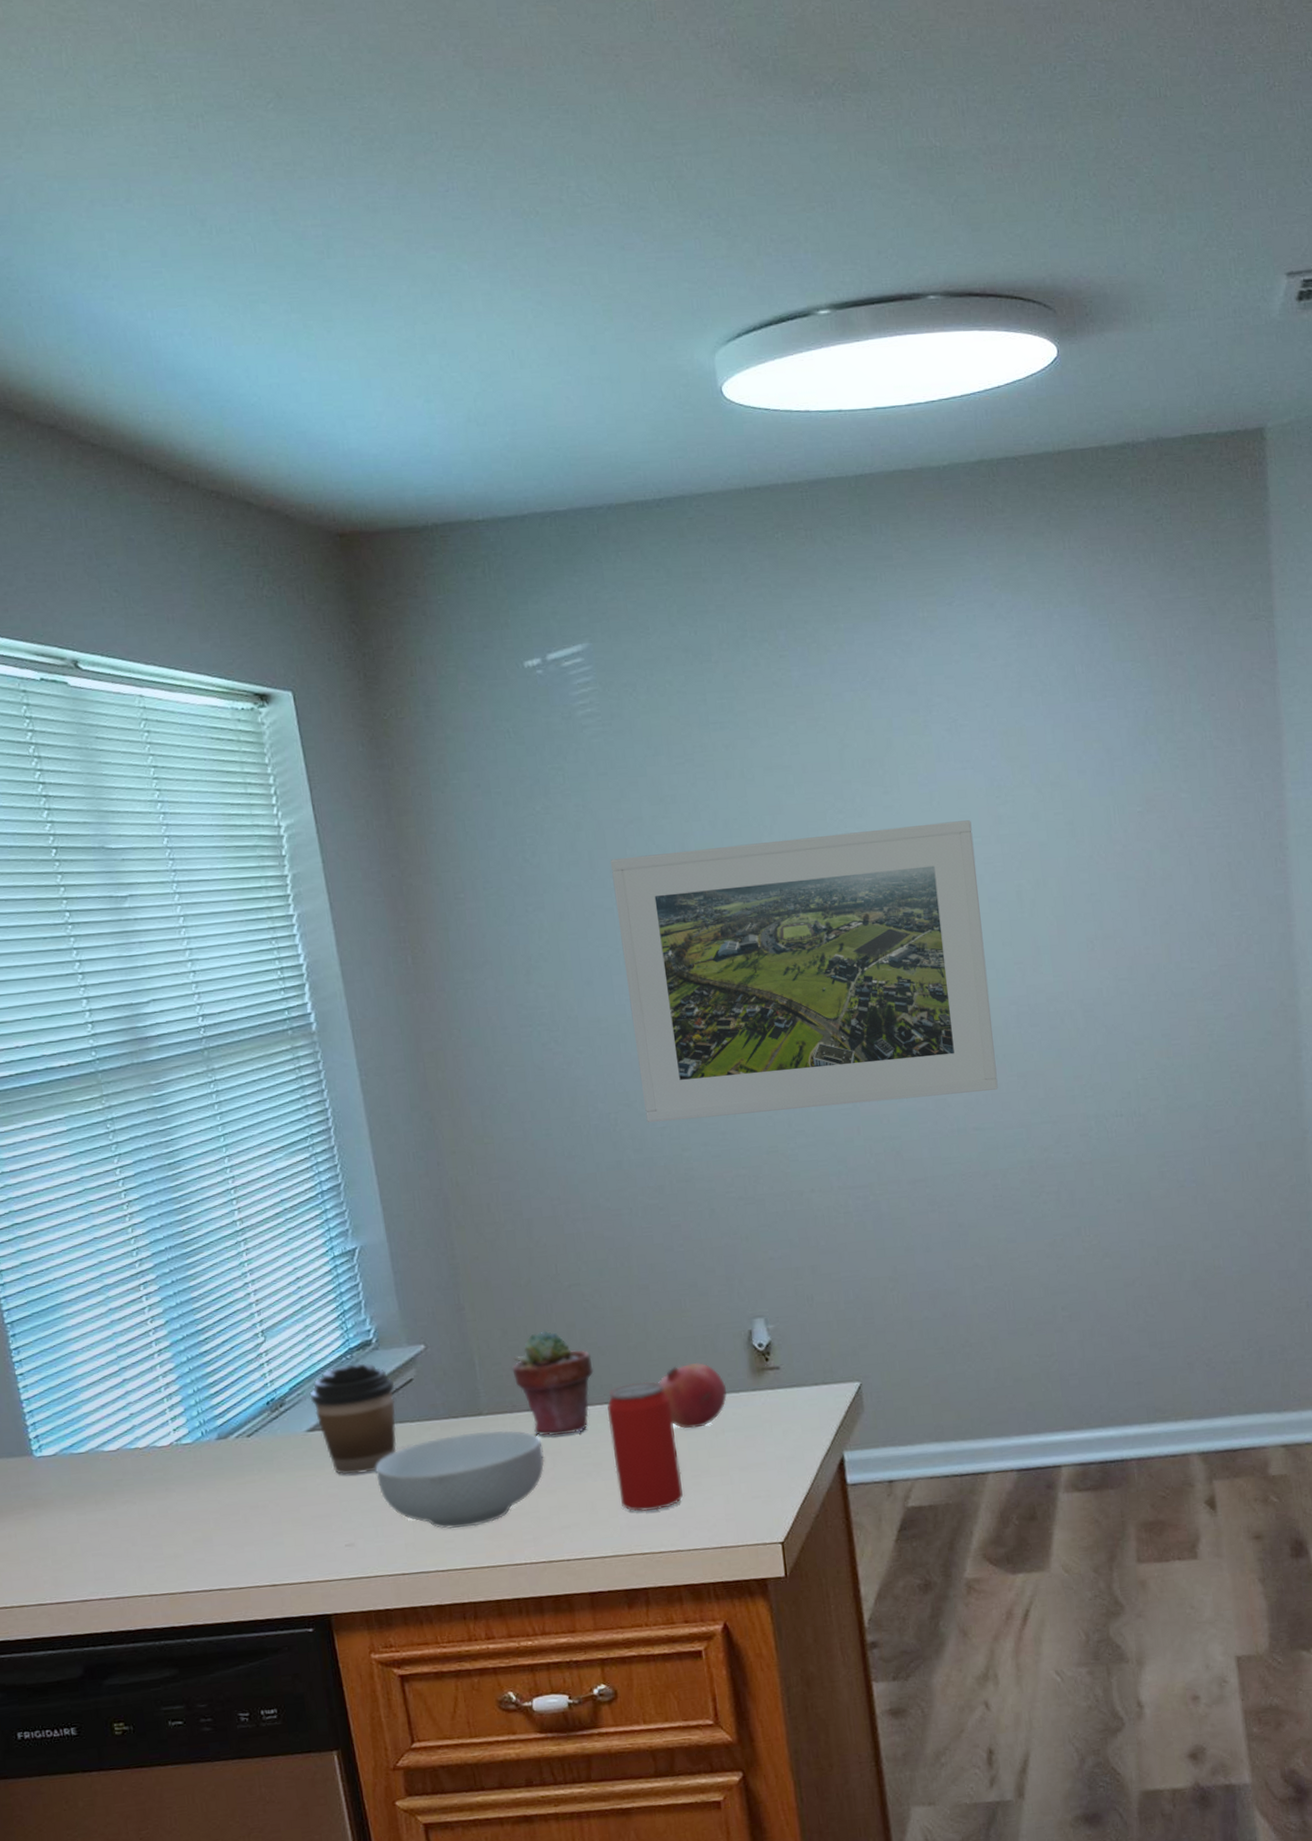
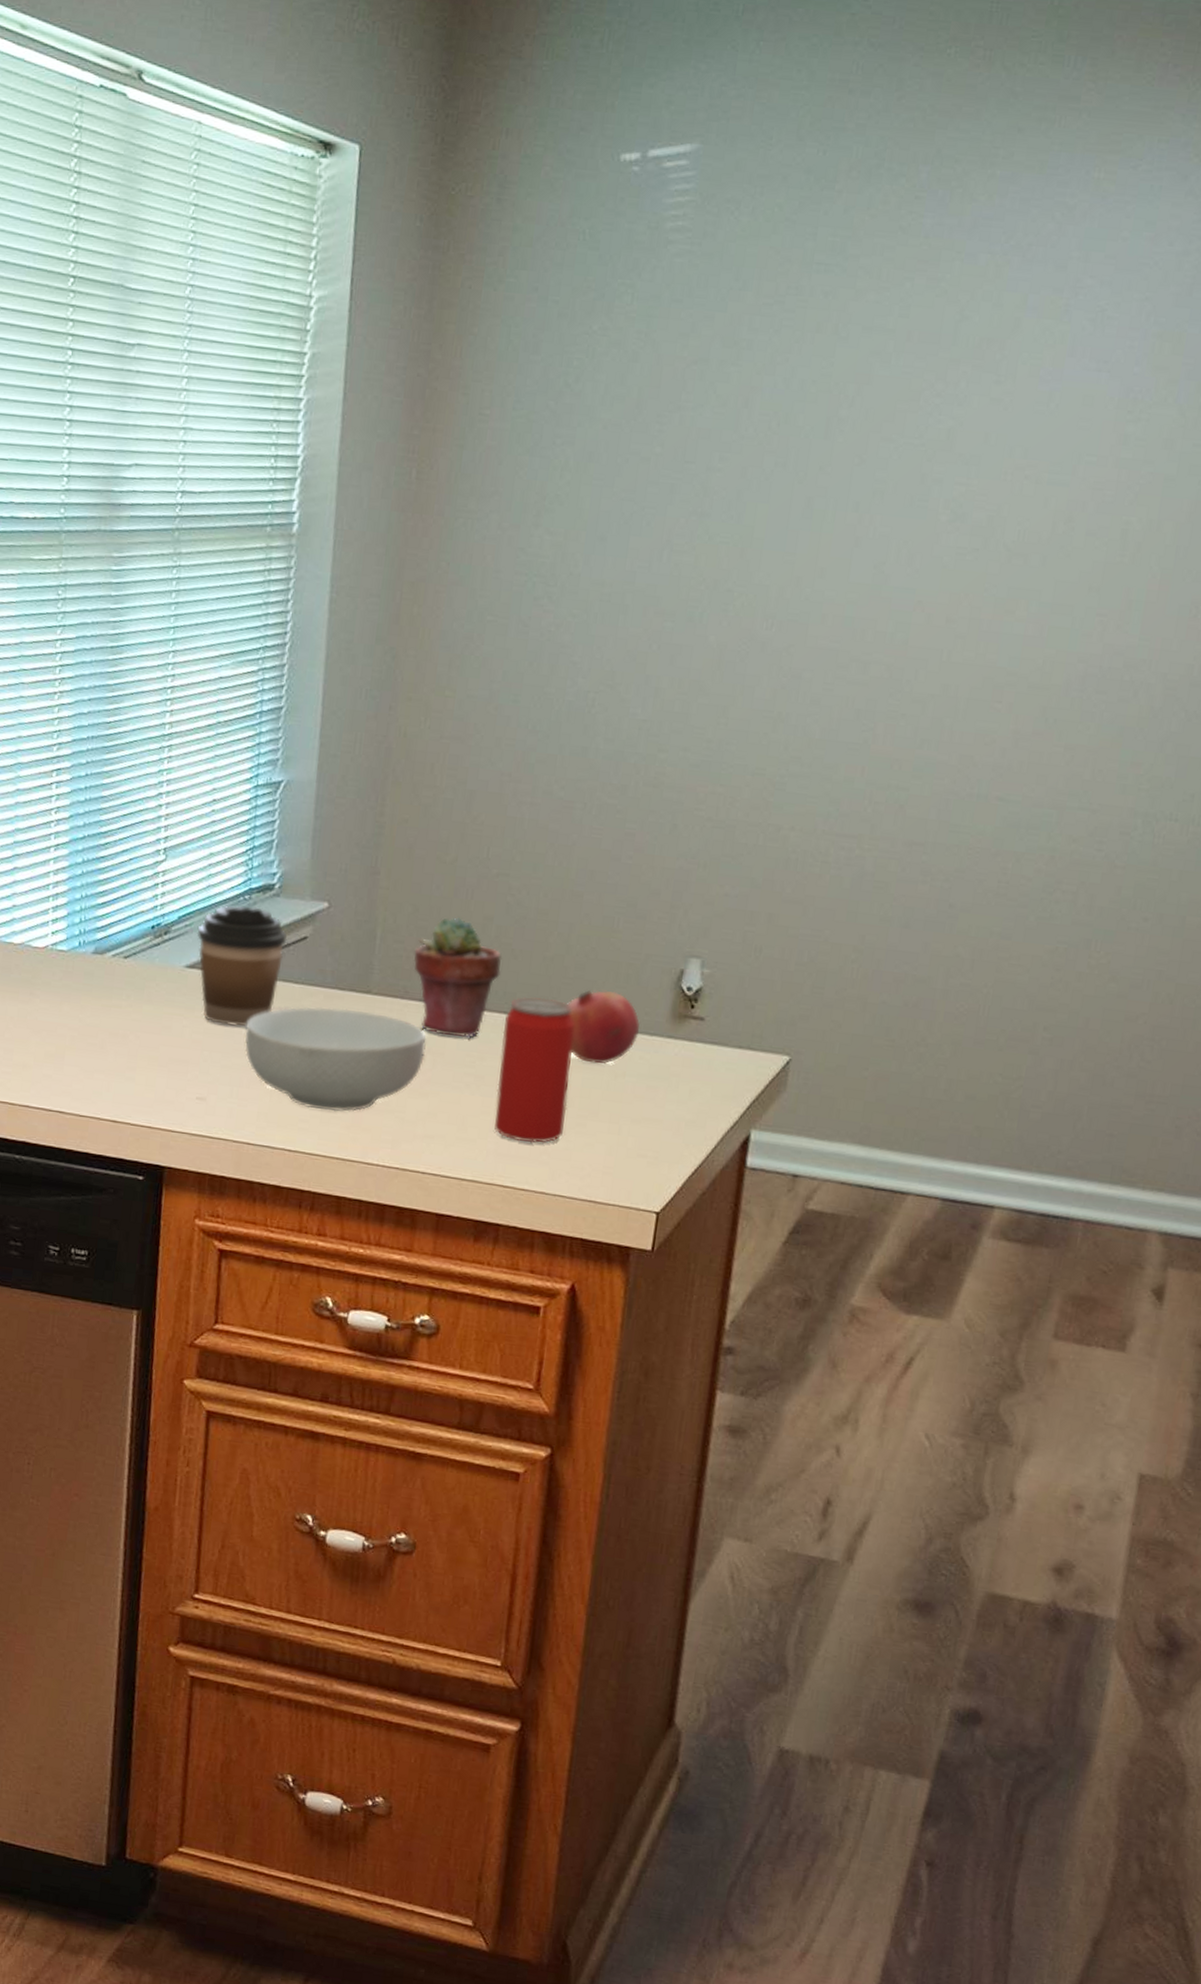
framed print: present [611,820,998,1123] -> none [627,402,1091,759]

